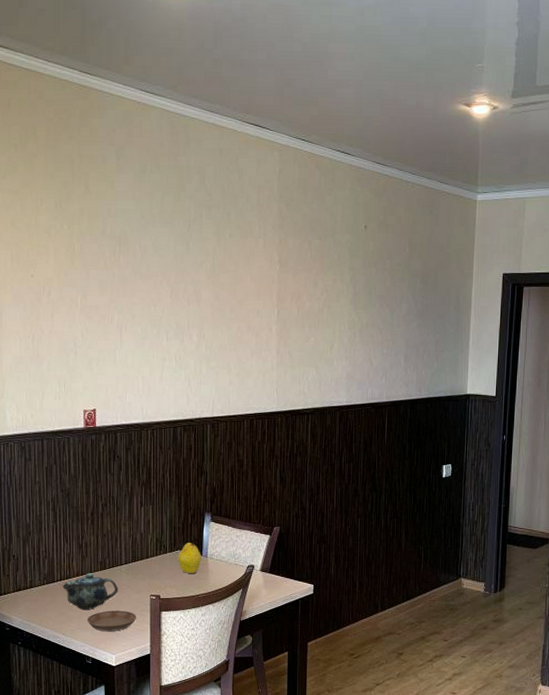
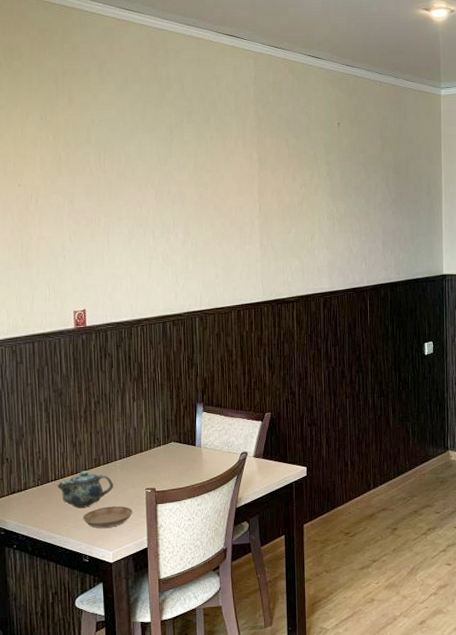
fruit: present [178,542,201,573] -> none [172,433,195,464]

